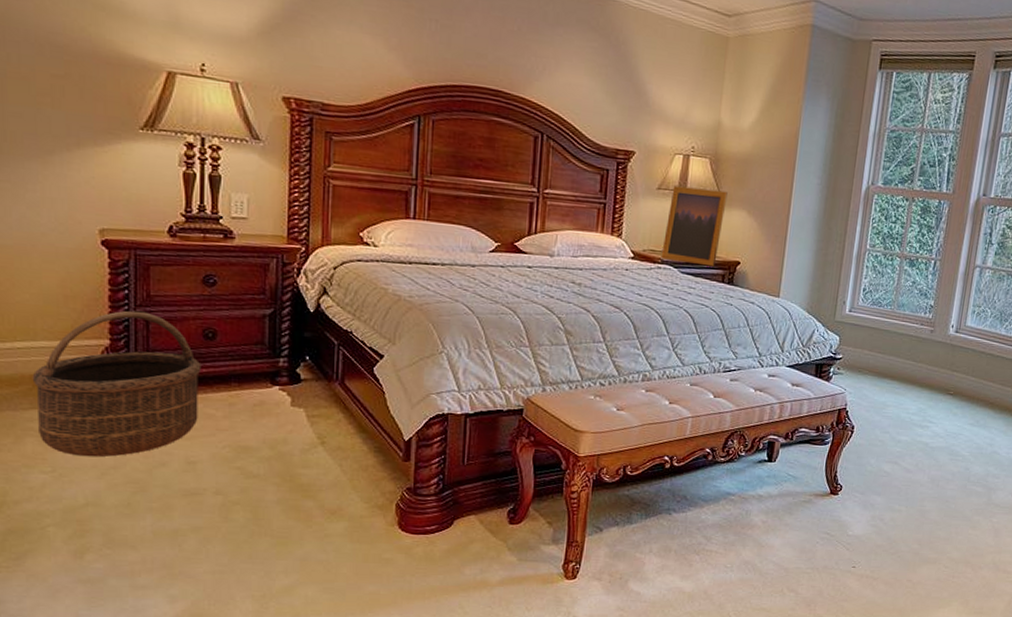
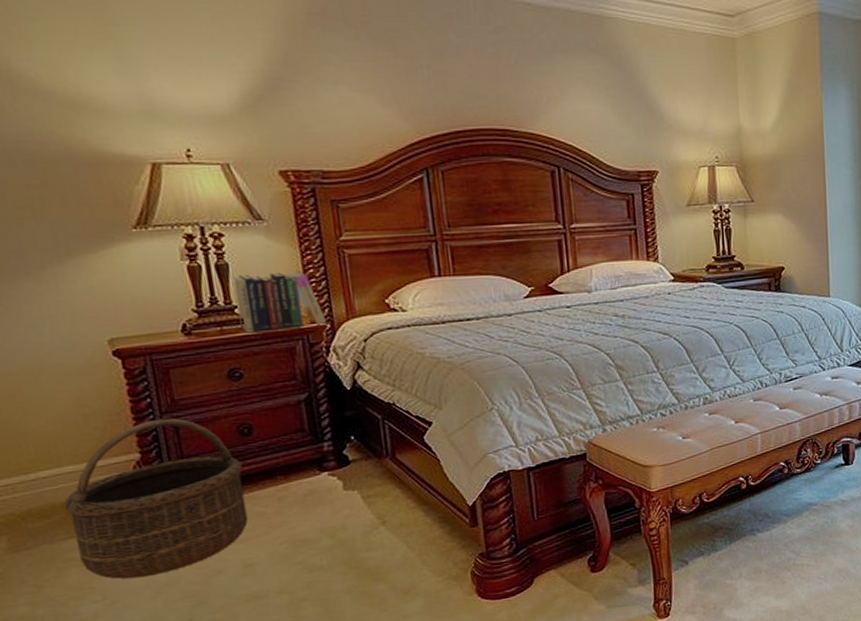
books: none [223,189,303,247] -> present [232,271,327,333]
picture frame: present [661,185,728,267] -> none [702,197,761,278]

